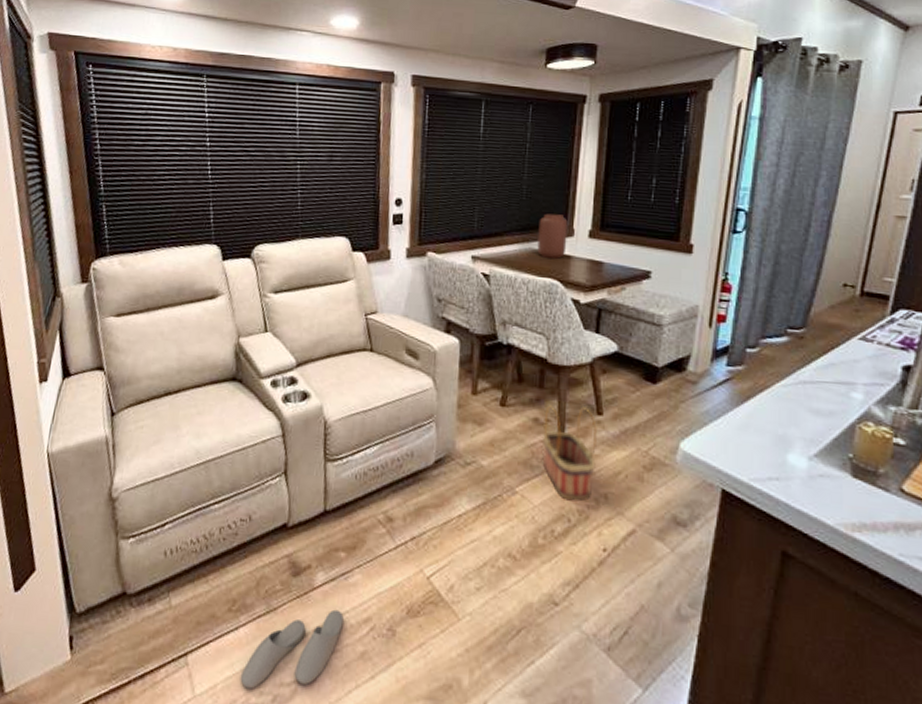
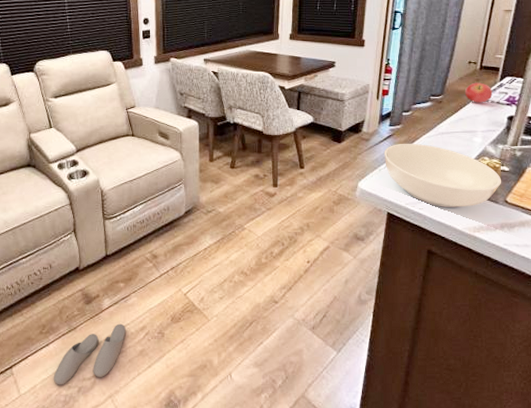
vase: present [537,213,568,260] -> none [252,23,274,58]
basket: present [543,405,598,500] -> none [262,163,301,231]
bowl: none [718,391,895,493] -> present [384,143,502,207]
fruit: none [837,314,880,344] -> present [464,82,493,103]

